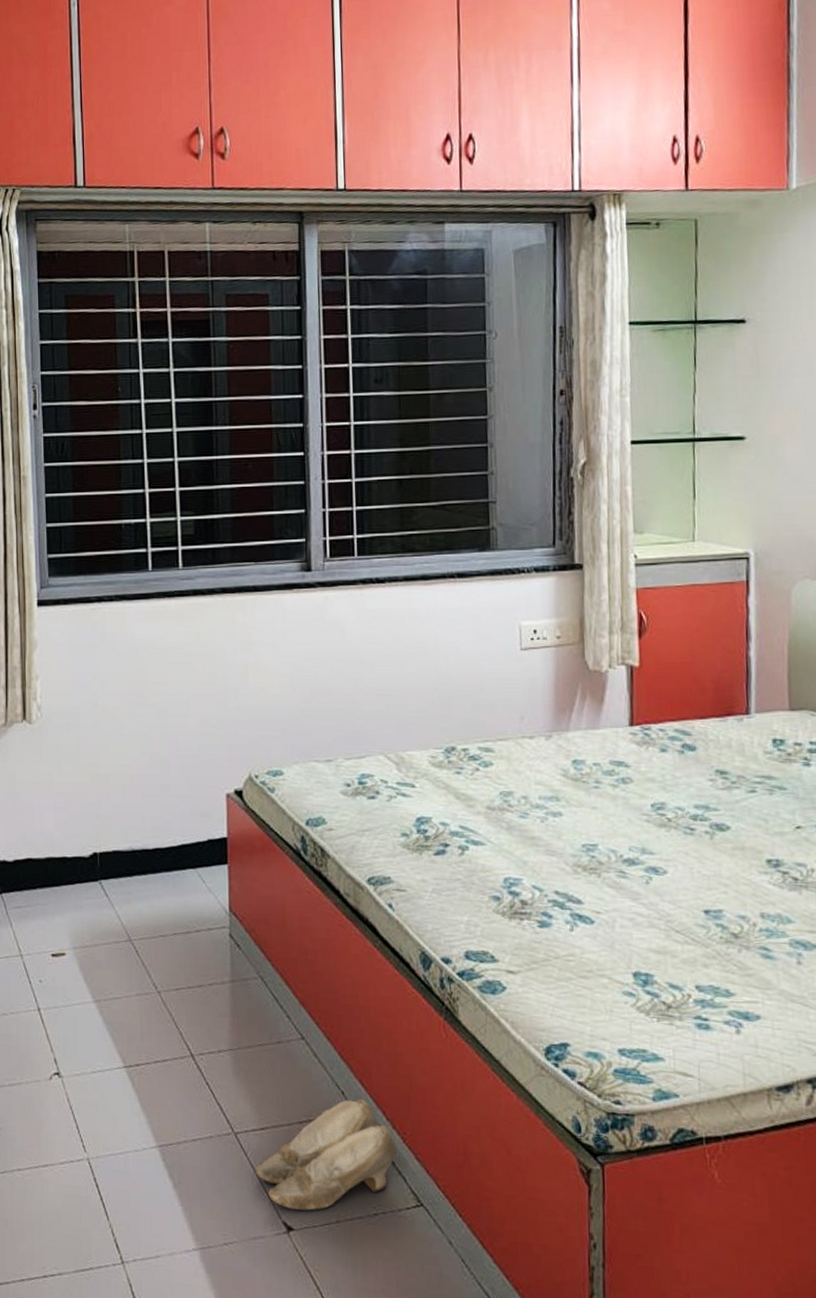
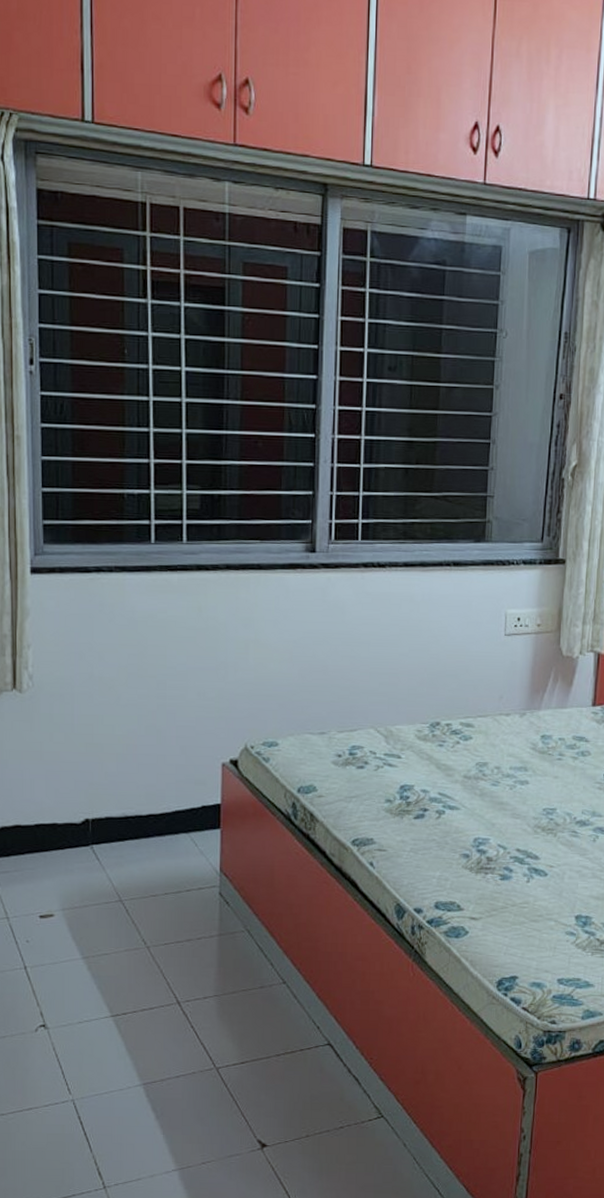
slippers: present [255,1099,398,1211] -> none [234,1032,364,1129]

